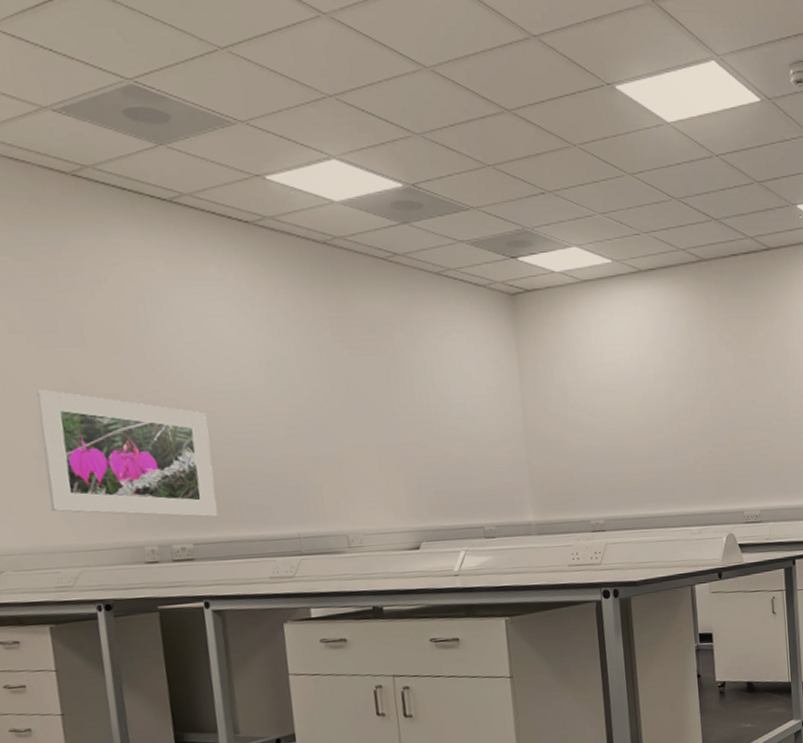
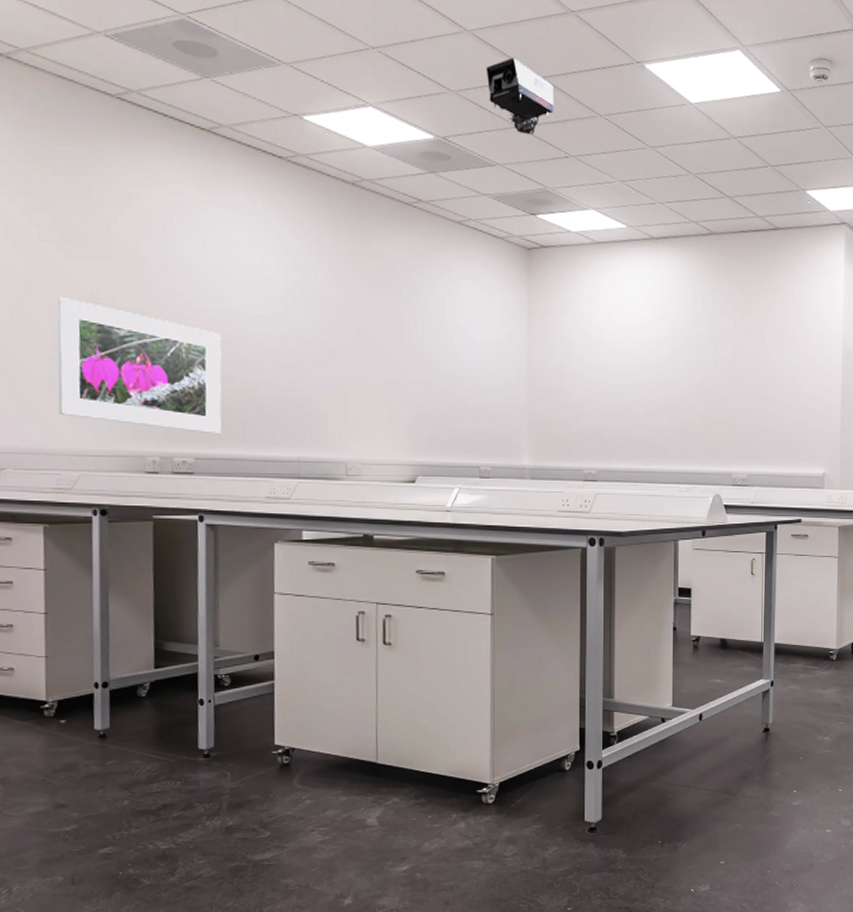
projector: none [449,92,525,174] -> present [486,57,554,135]

